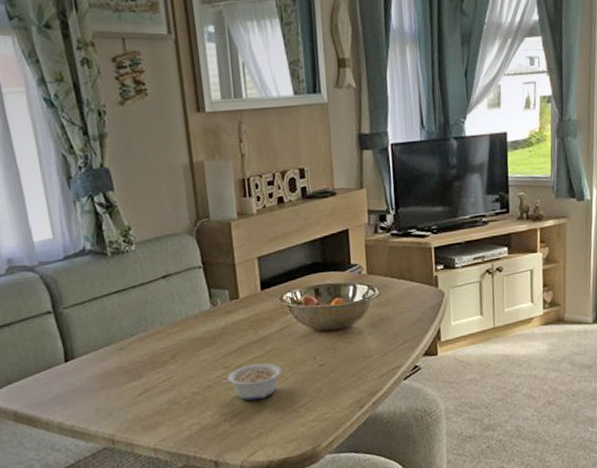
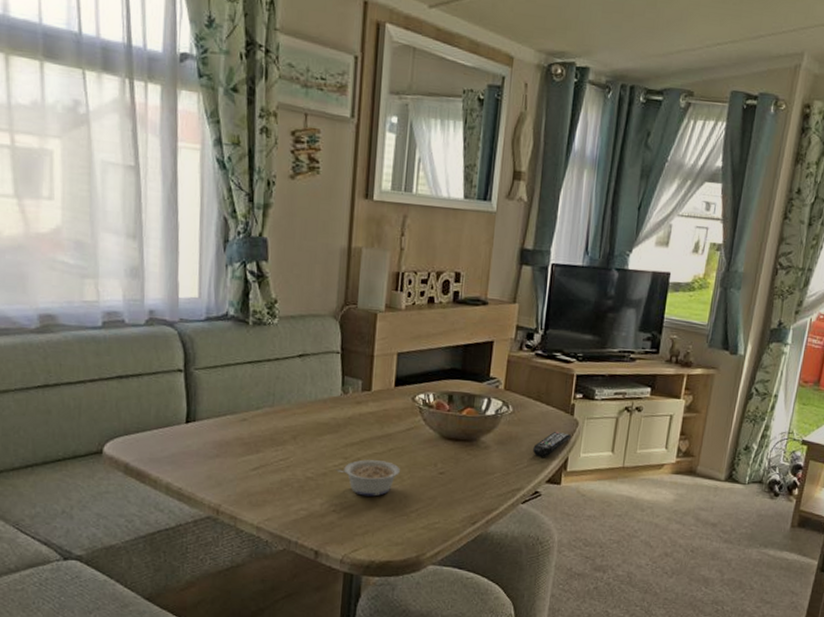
remote control: none [405,305,439,333] -> present [533,431,571,457]

